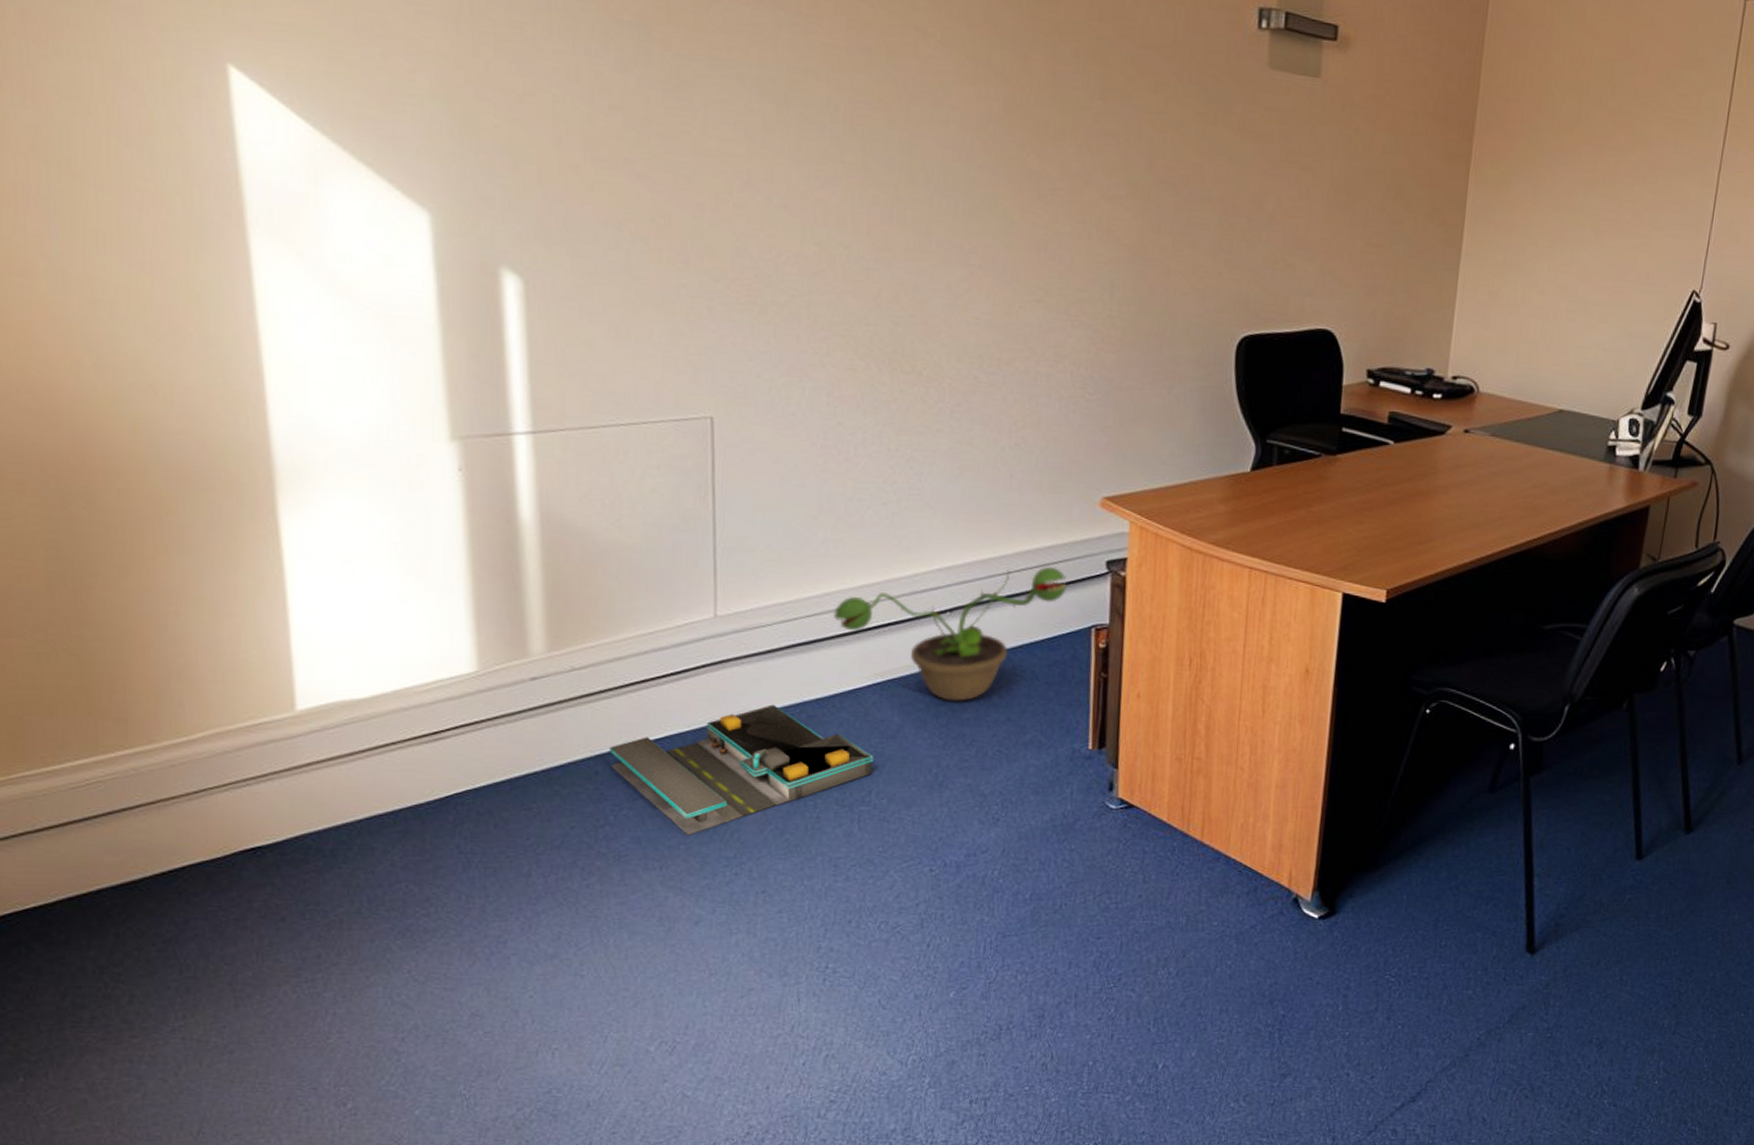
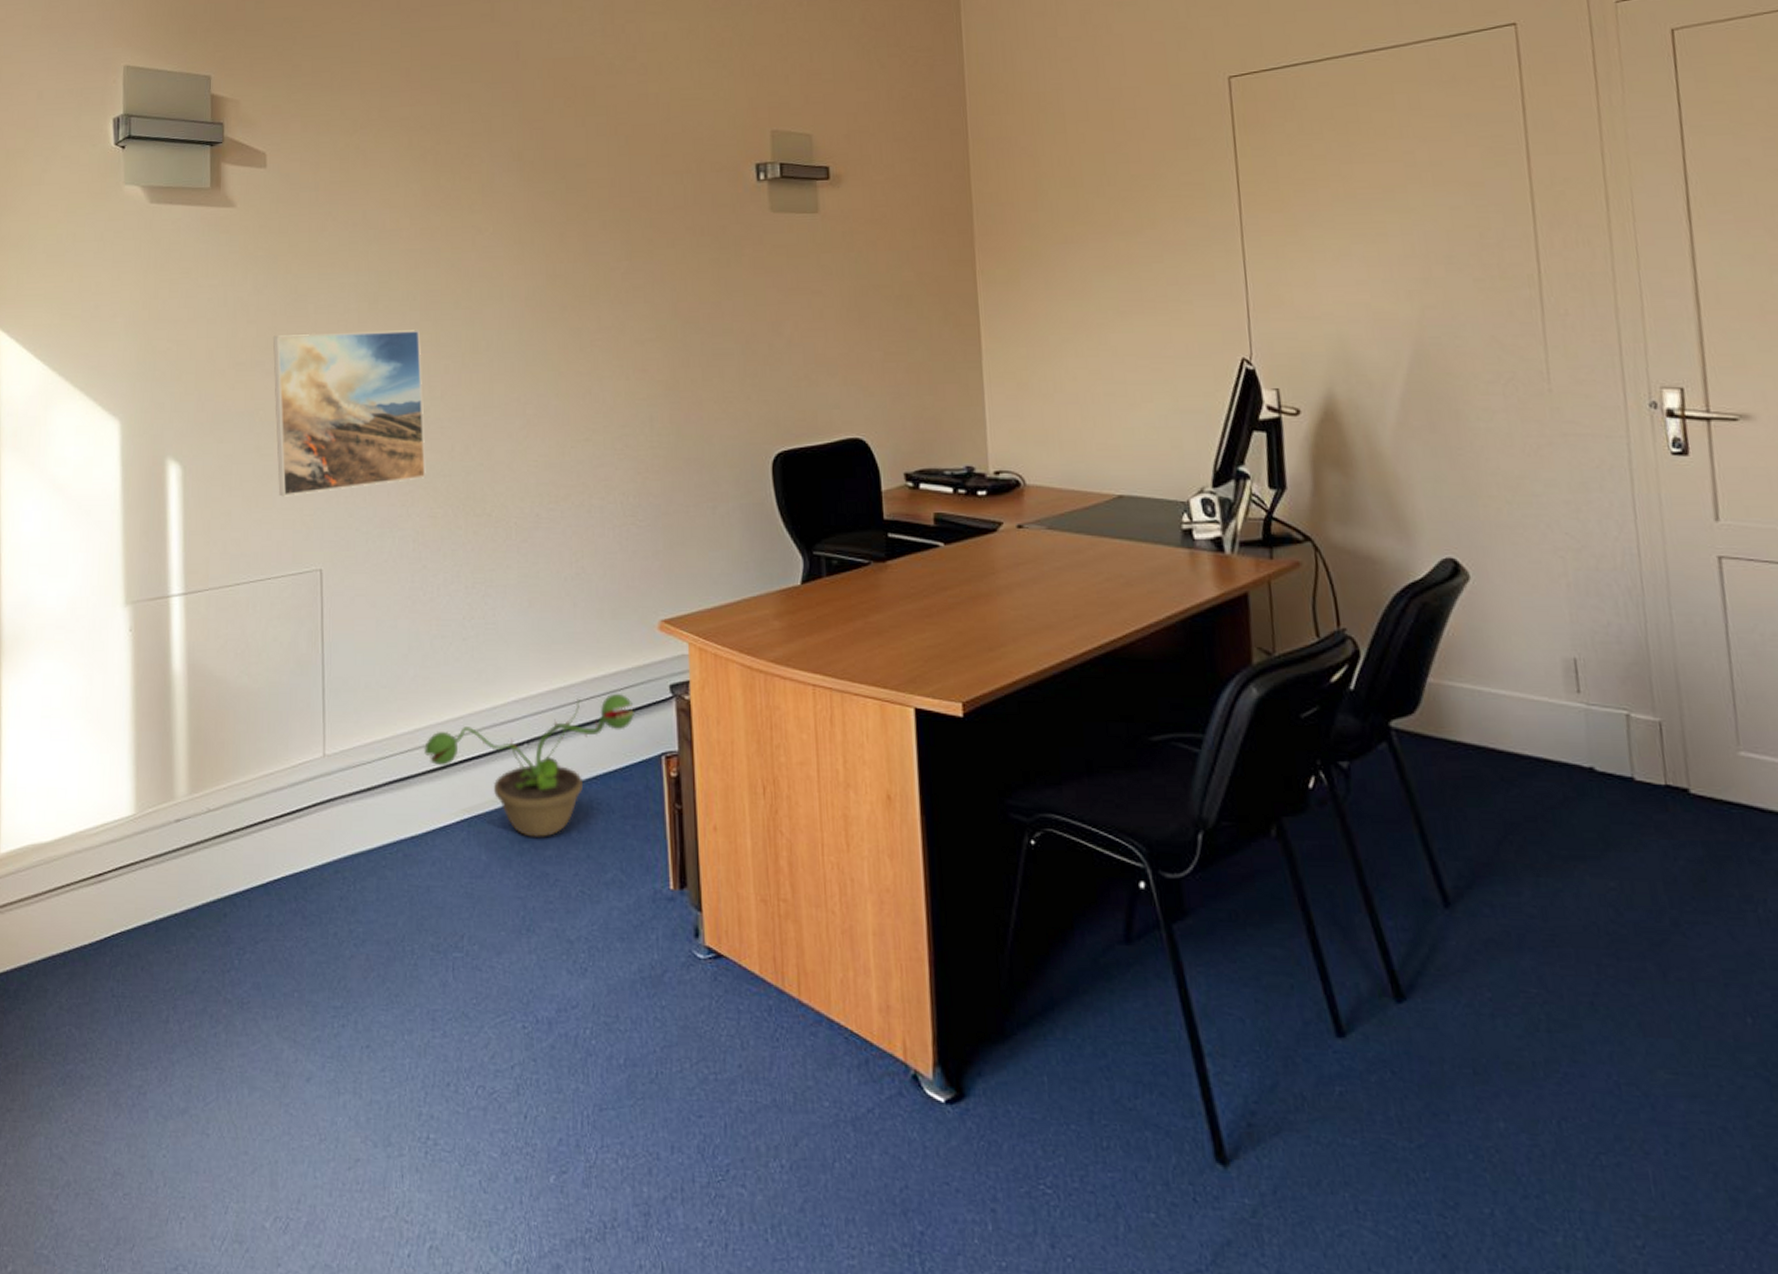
storage bin: present [609,704,873,835] -> none [235,843,464,982]
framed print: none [647,129,846,330] -> present [273,330,426,497]

